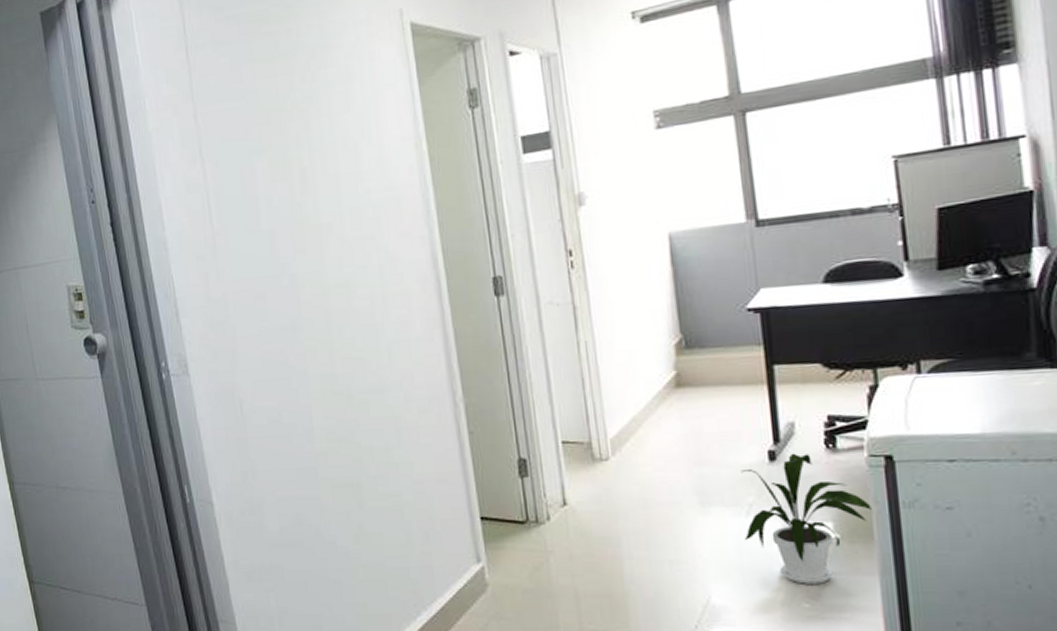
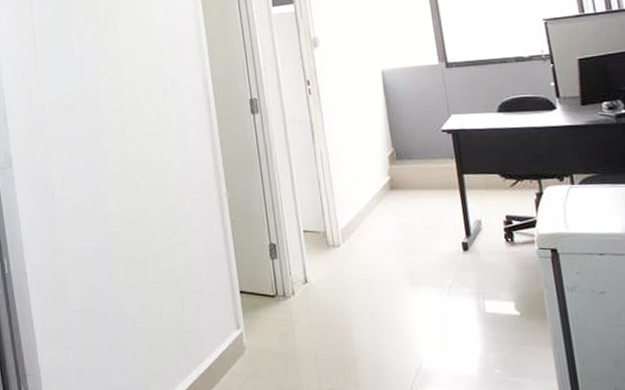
house plant: present [741,453,871,584] -> none [442,245,543,353]

